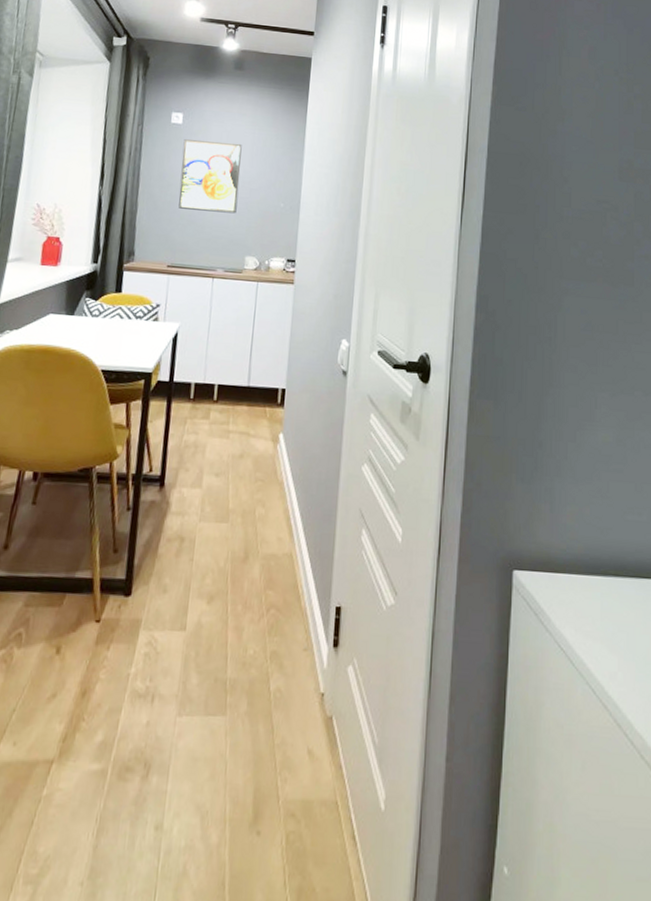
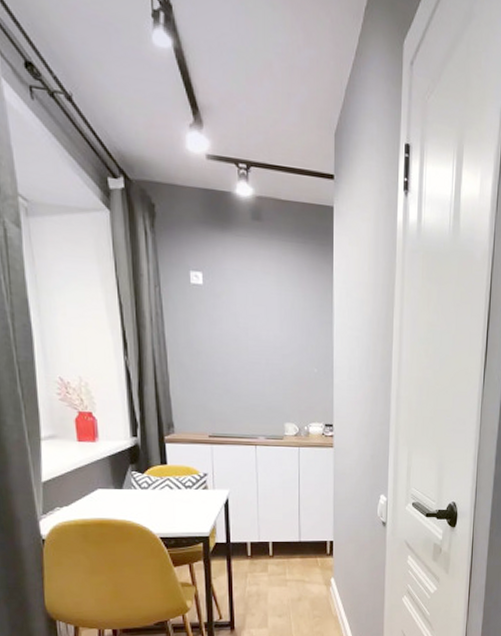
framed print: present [178,139,242,214] -> none [207,302,271,381]

